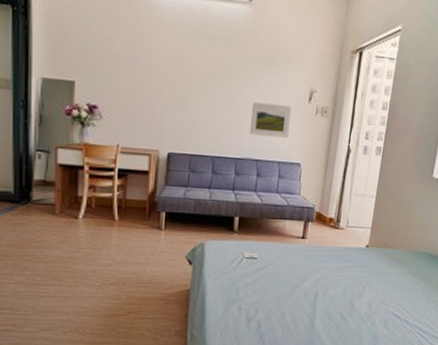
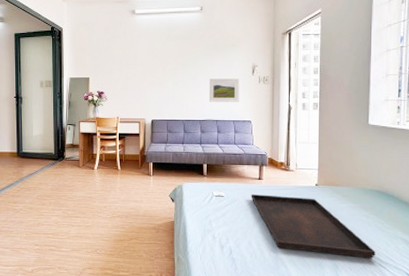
serving tray: none [290,256,418,328] -> present [251,194,376,258]

